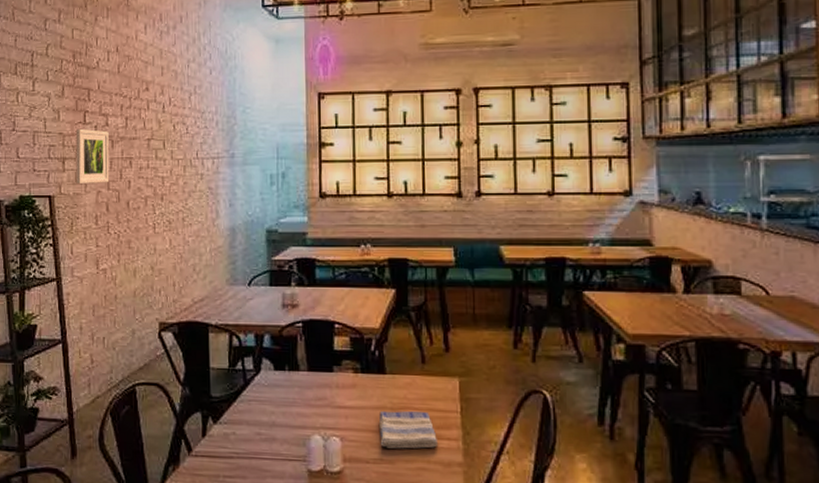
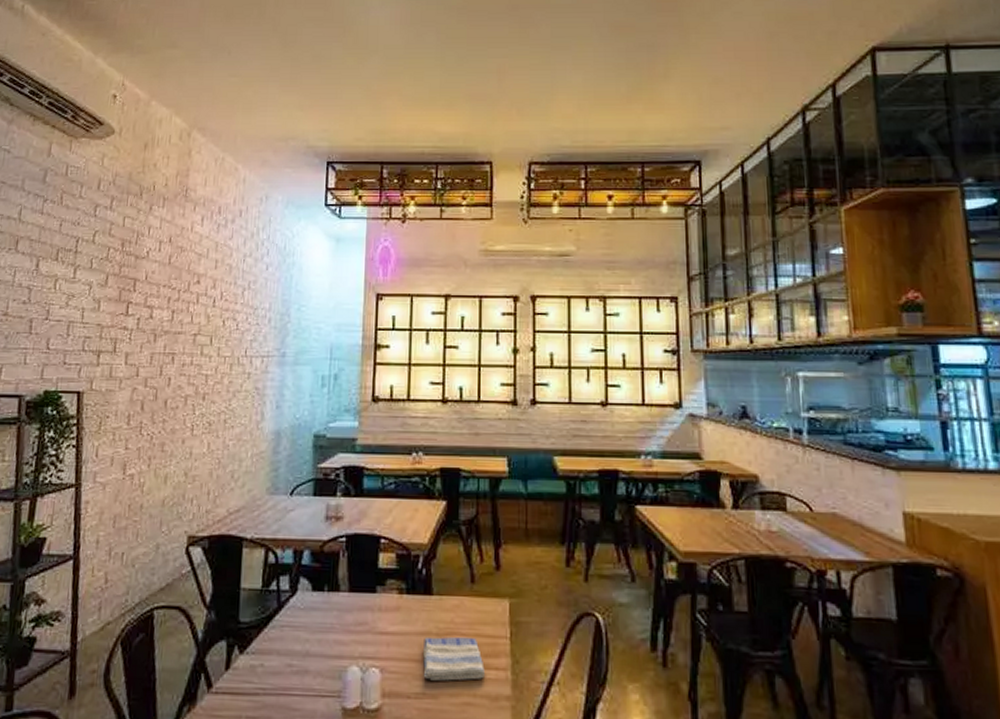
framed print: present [75,128,110,184] -> none [110,320,152,380]

